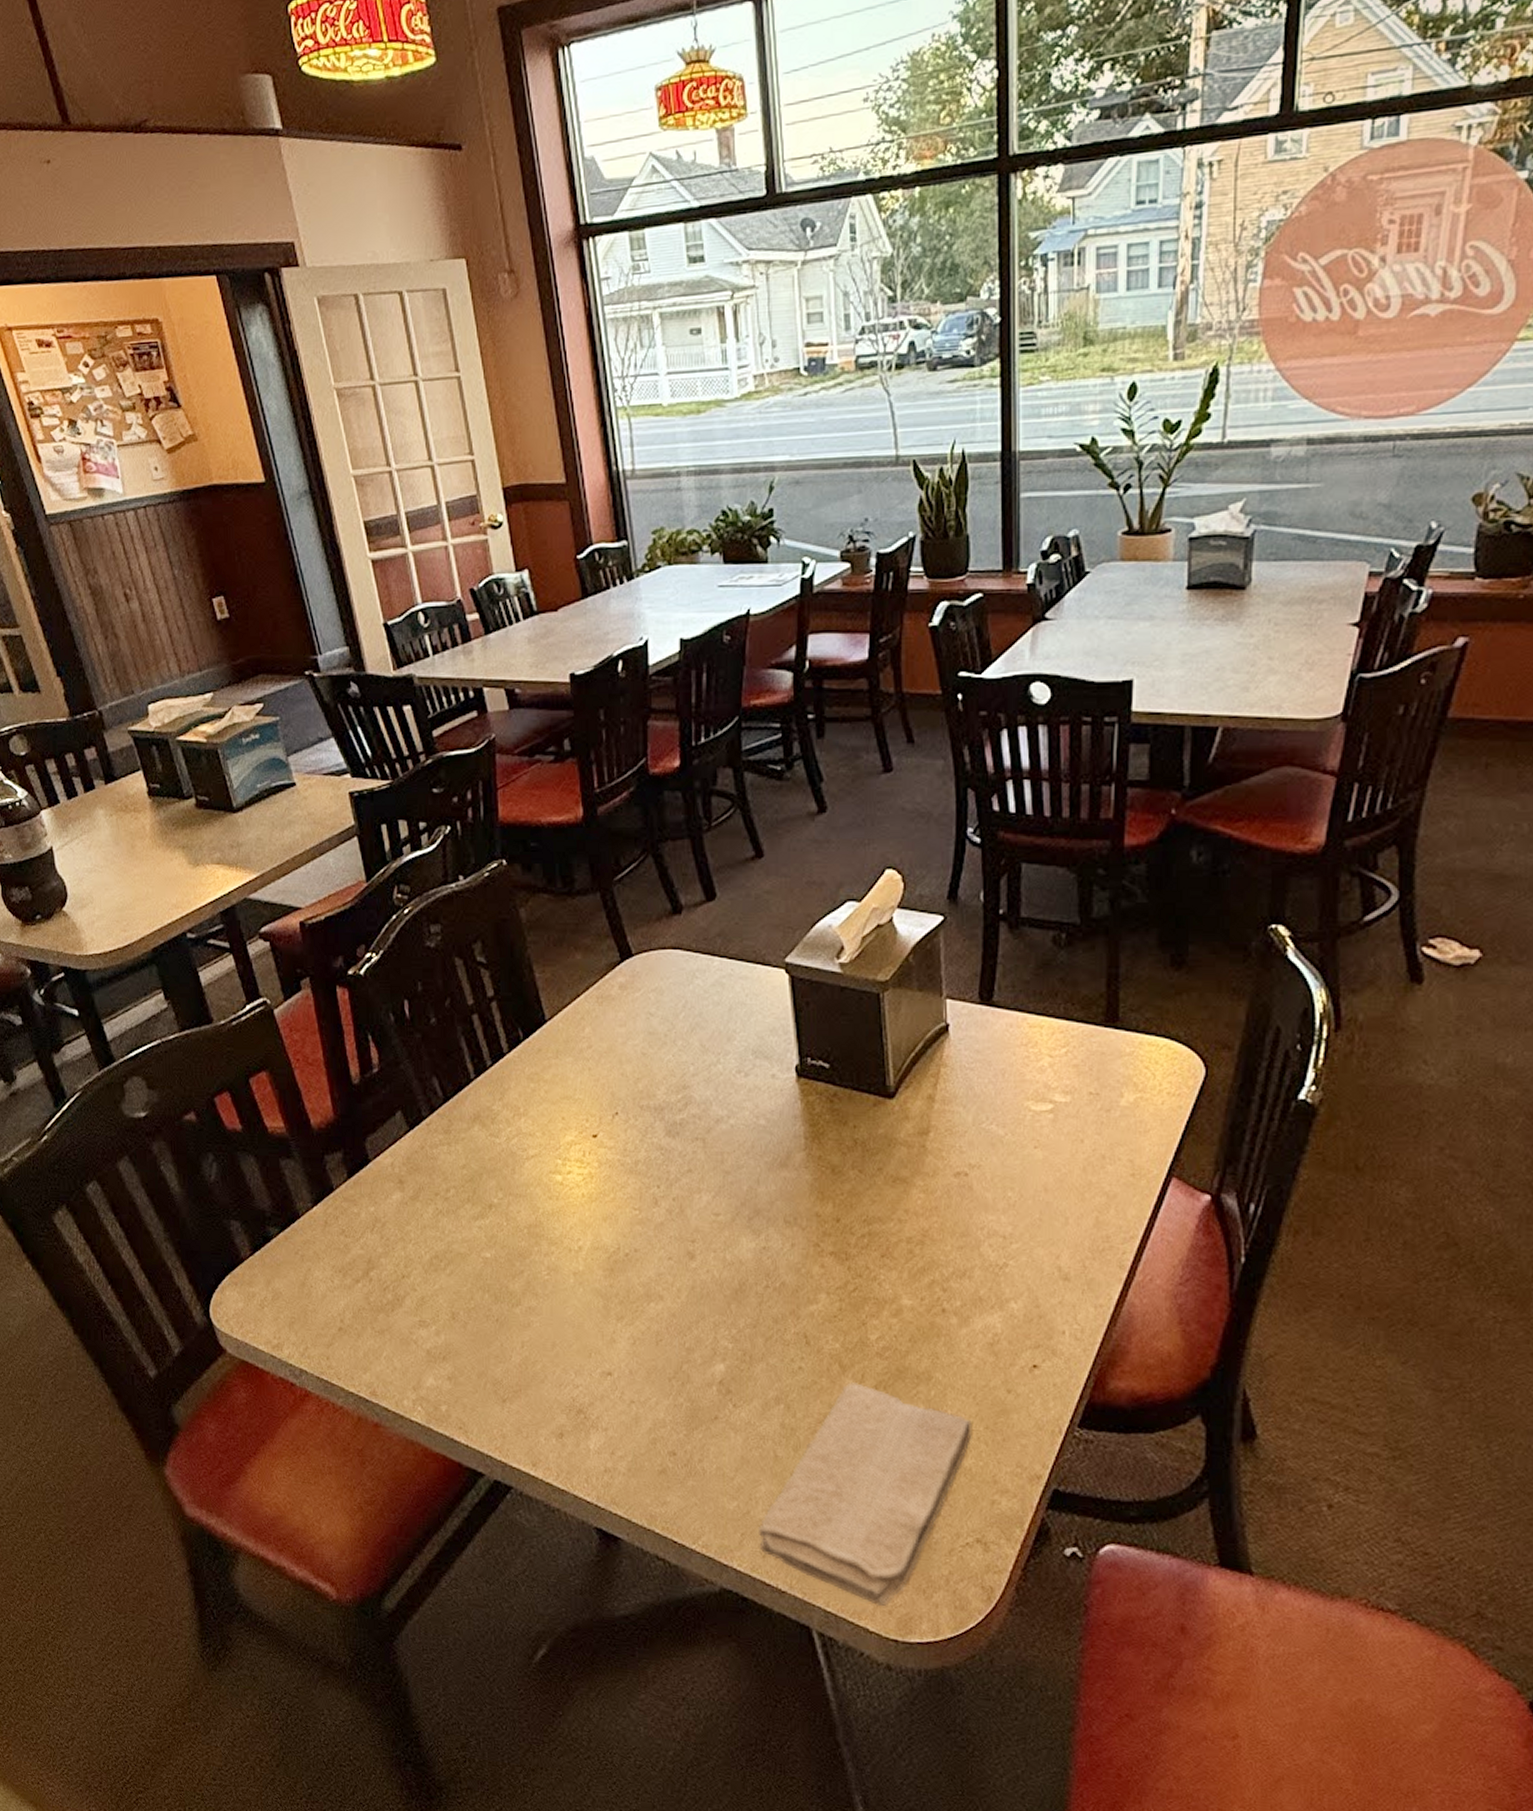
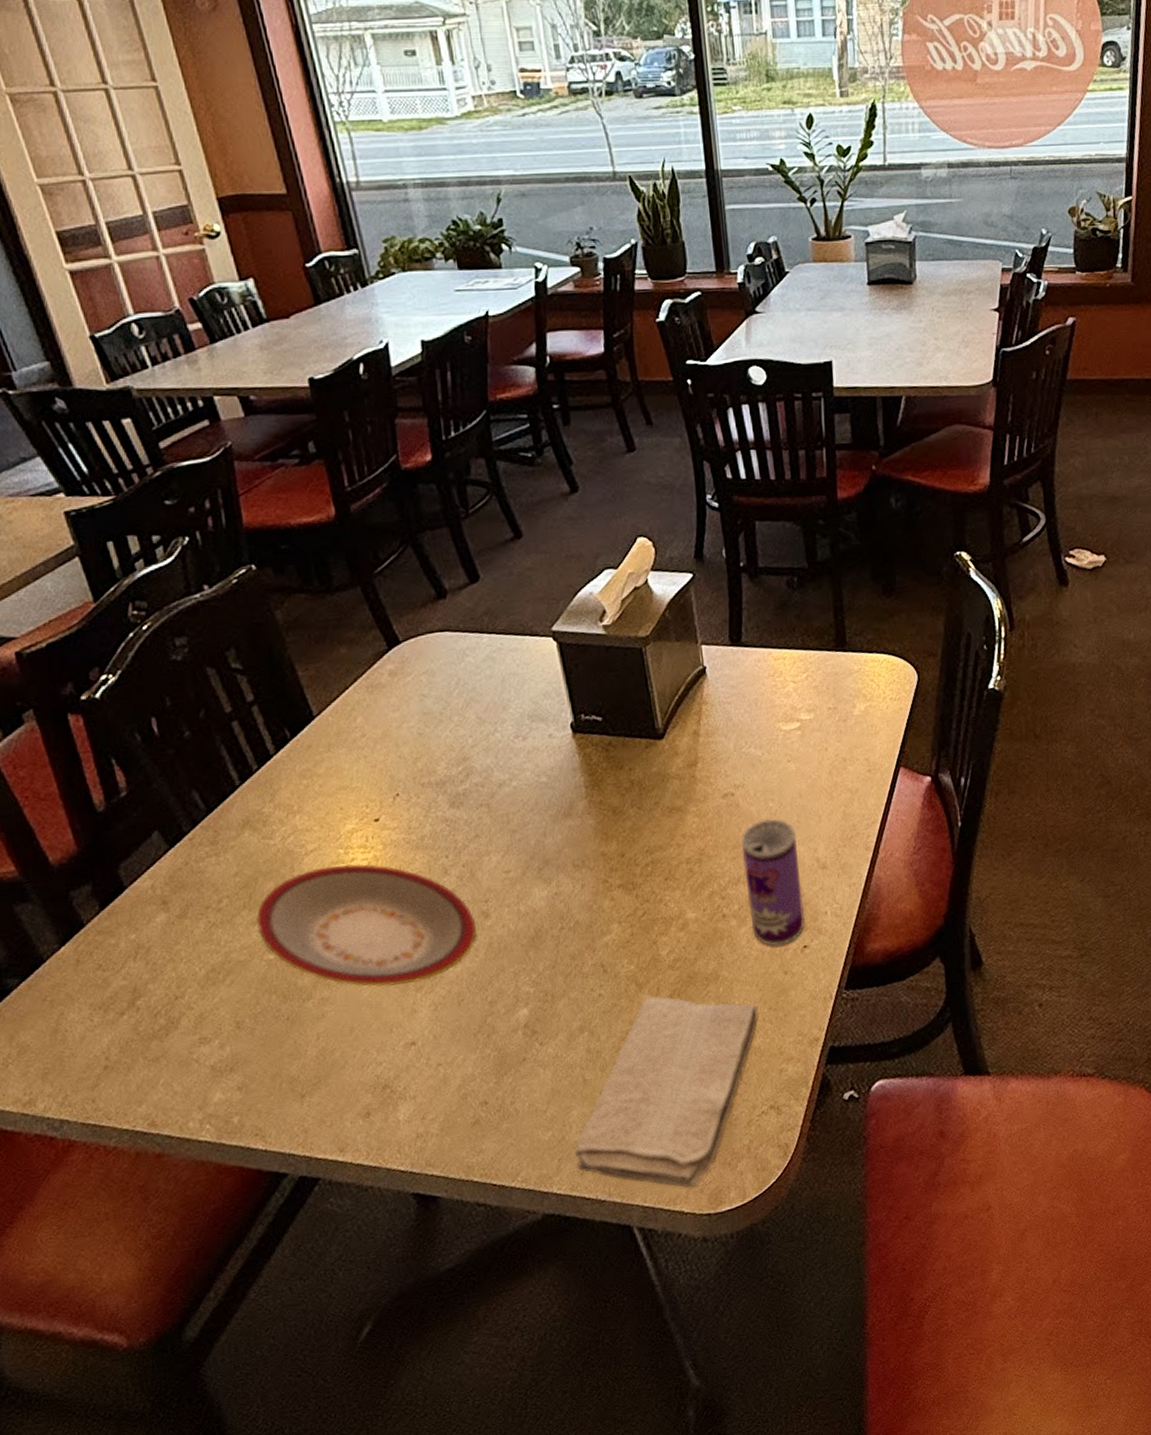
plate: none [478,1174,681,1312] -> present [257,864,477,987]
beverage can: none [971,1210,1037,1359] -> present [741,818,805,947]

